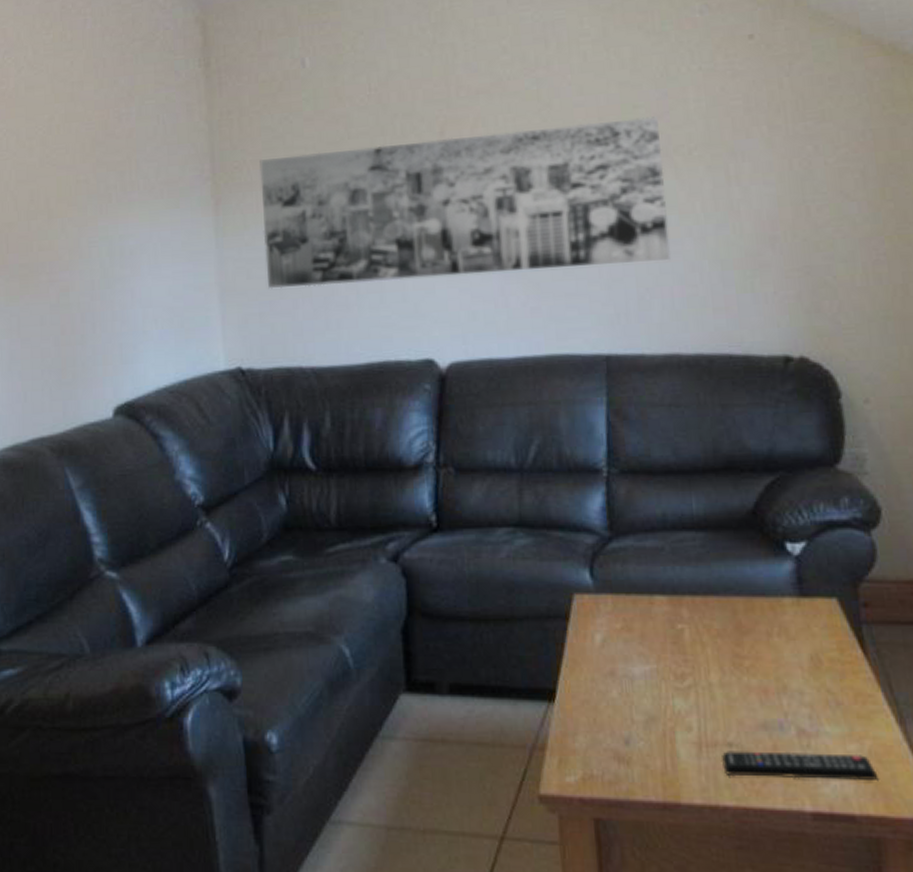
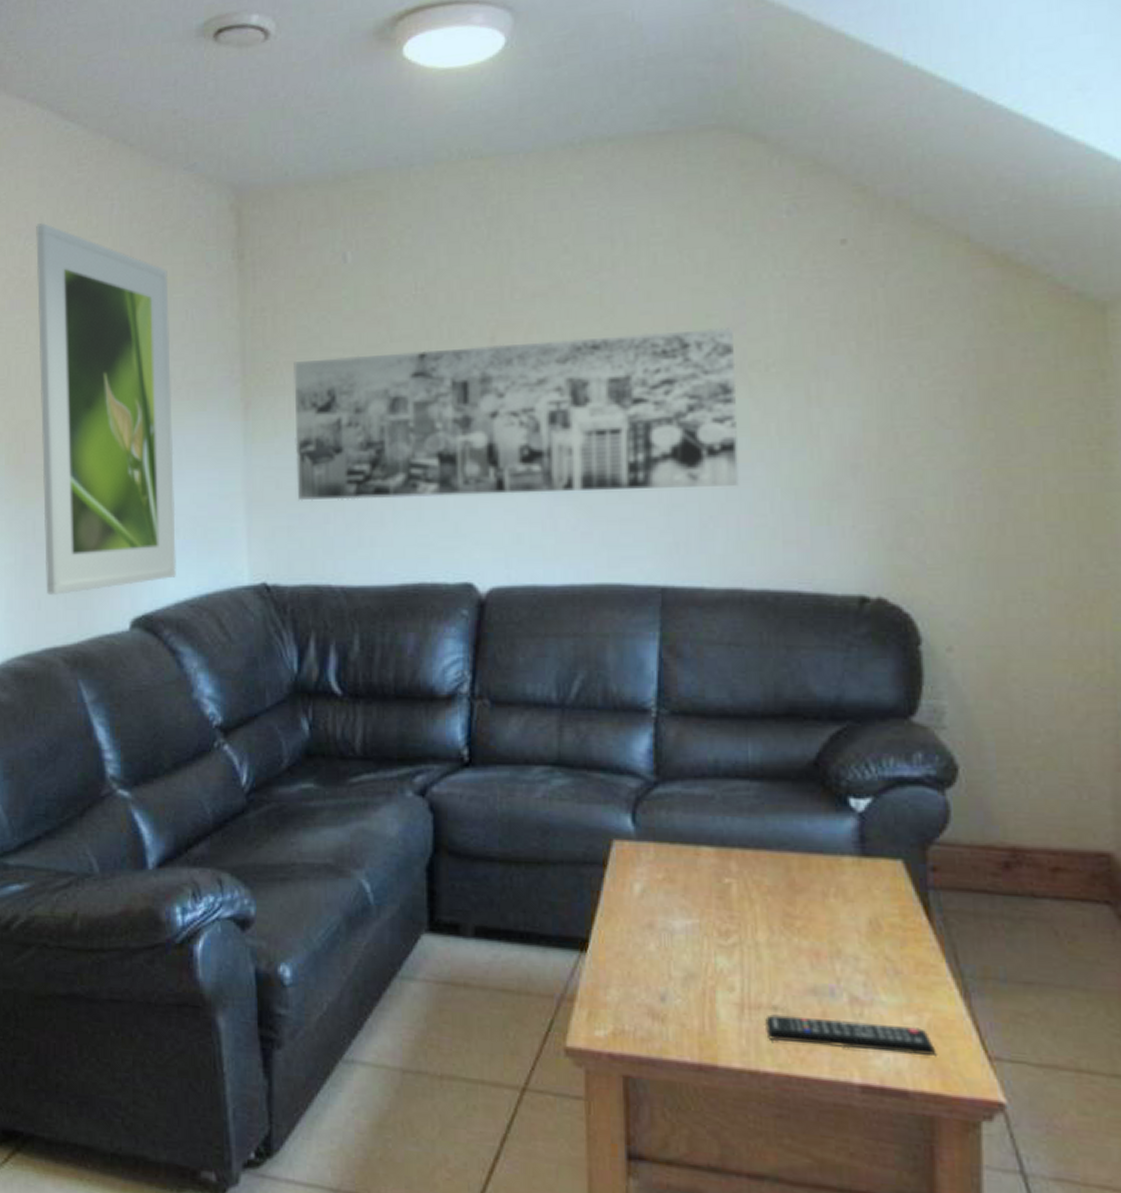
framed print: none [14,38,156,387] -> present [36,223,176,595]

